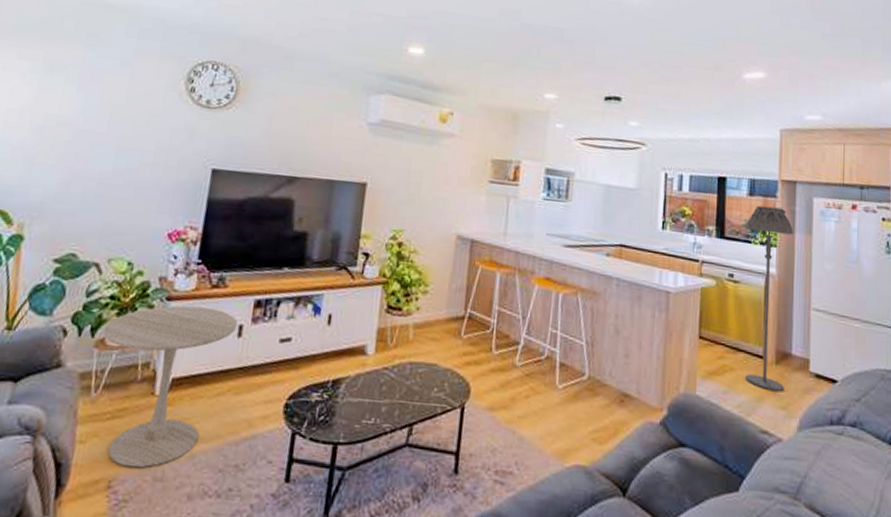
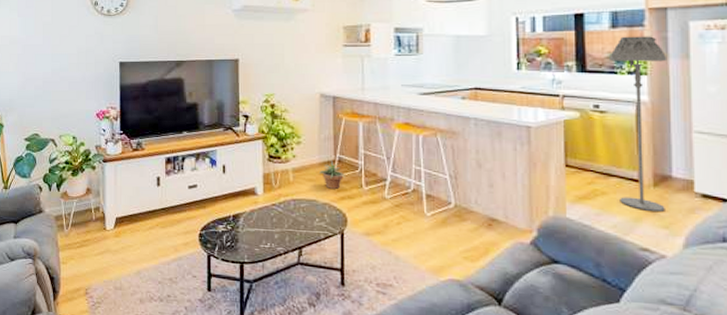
side table: present [103,305,238,468] -> none [65,165,156,281]
potted plant: none [445,316,475,353] -> present [320,160,346,190]

